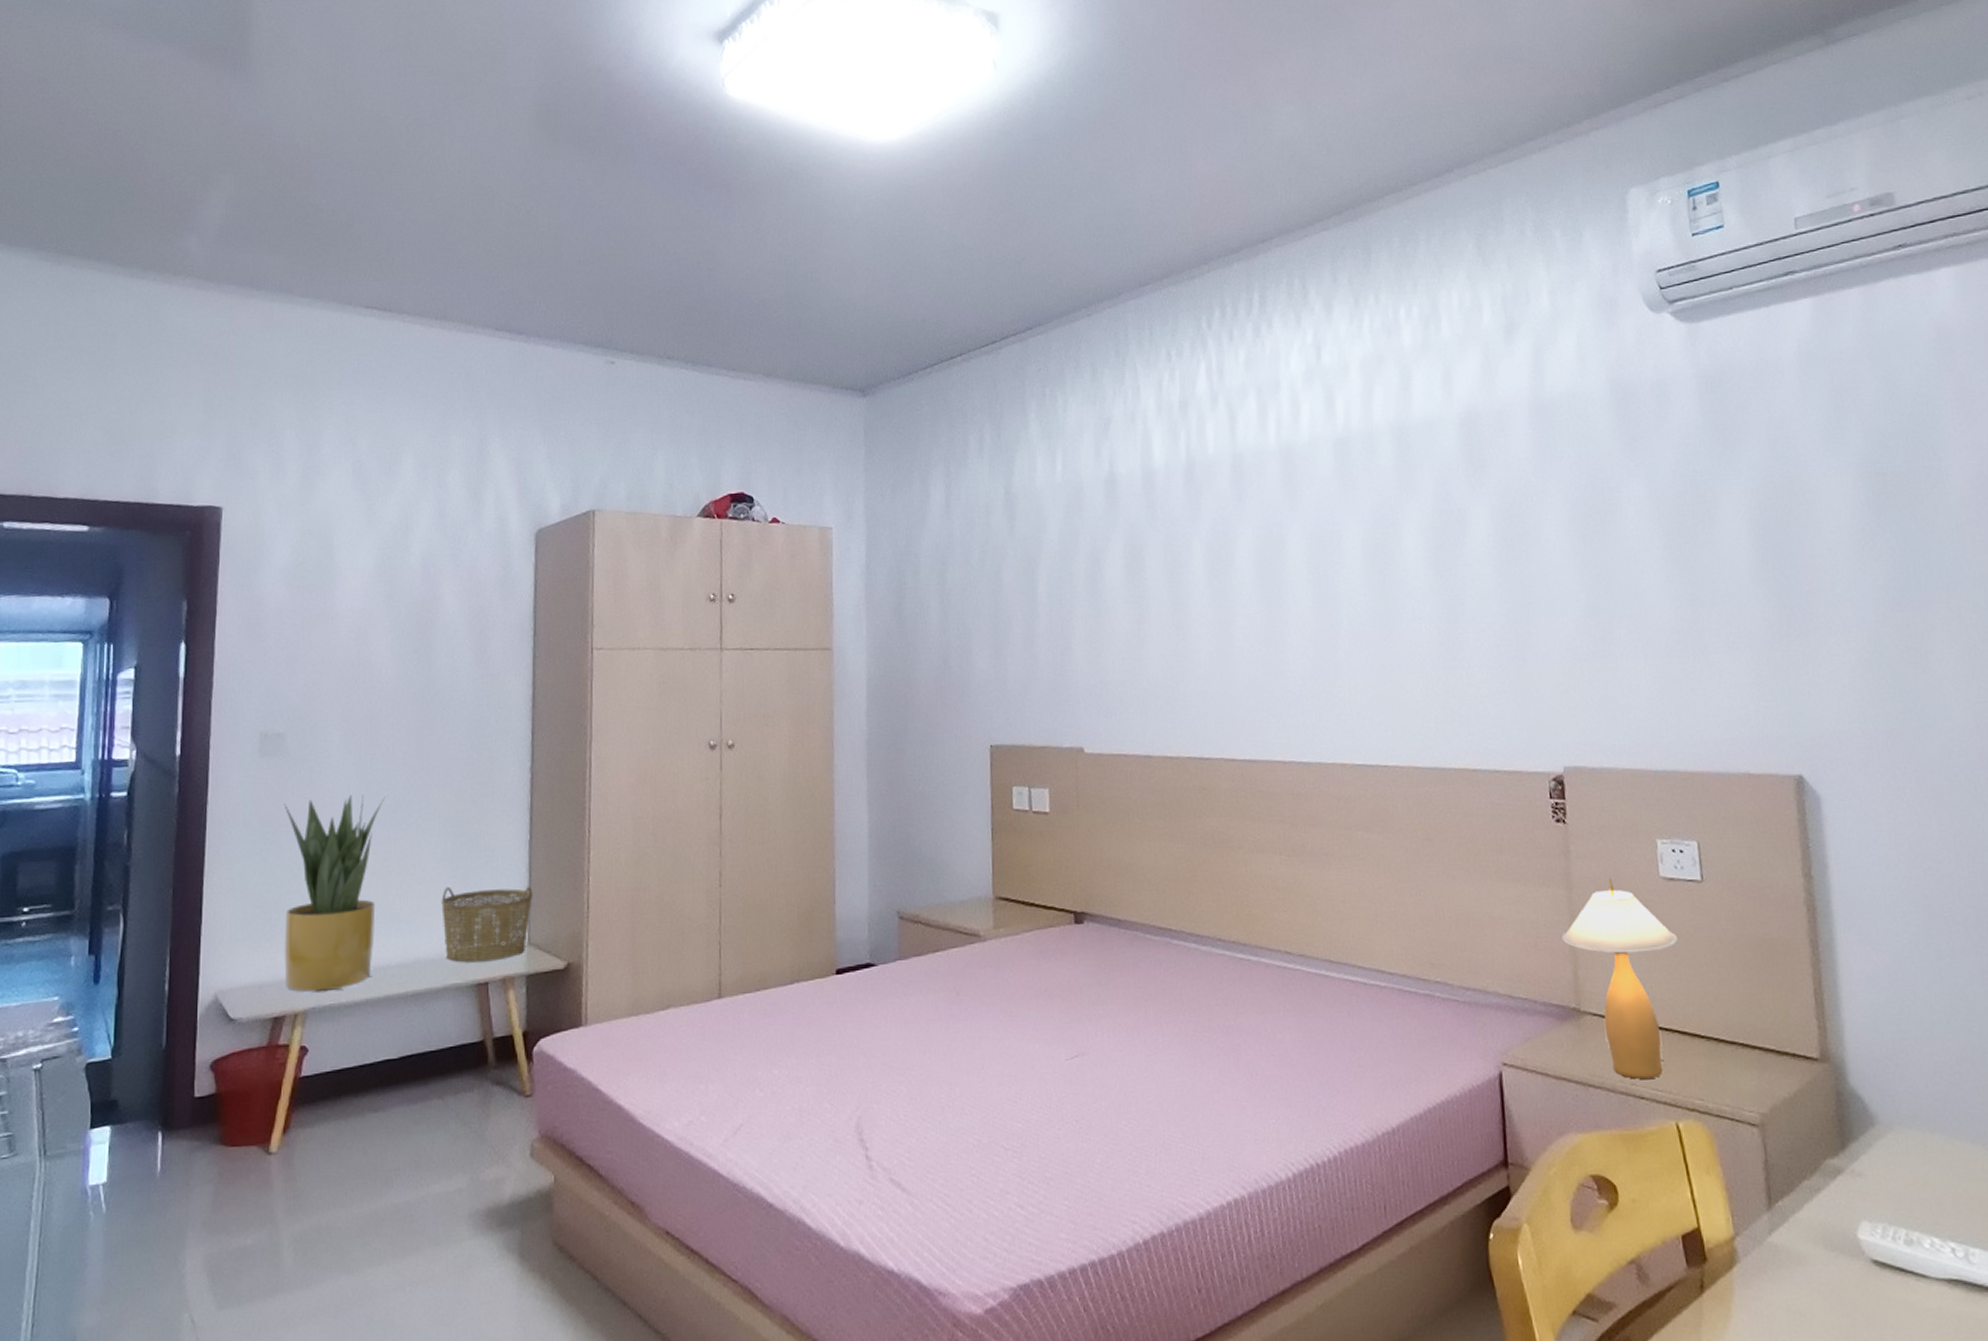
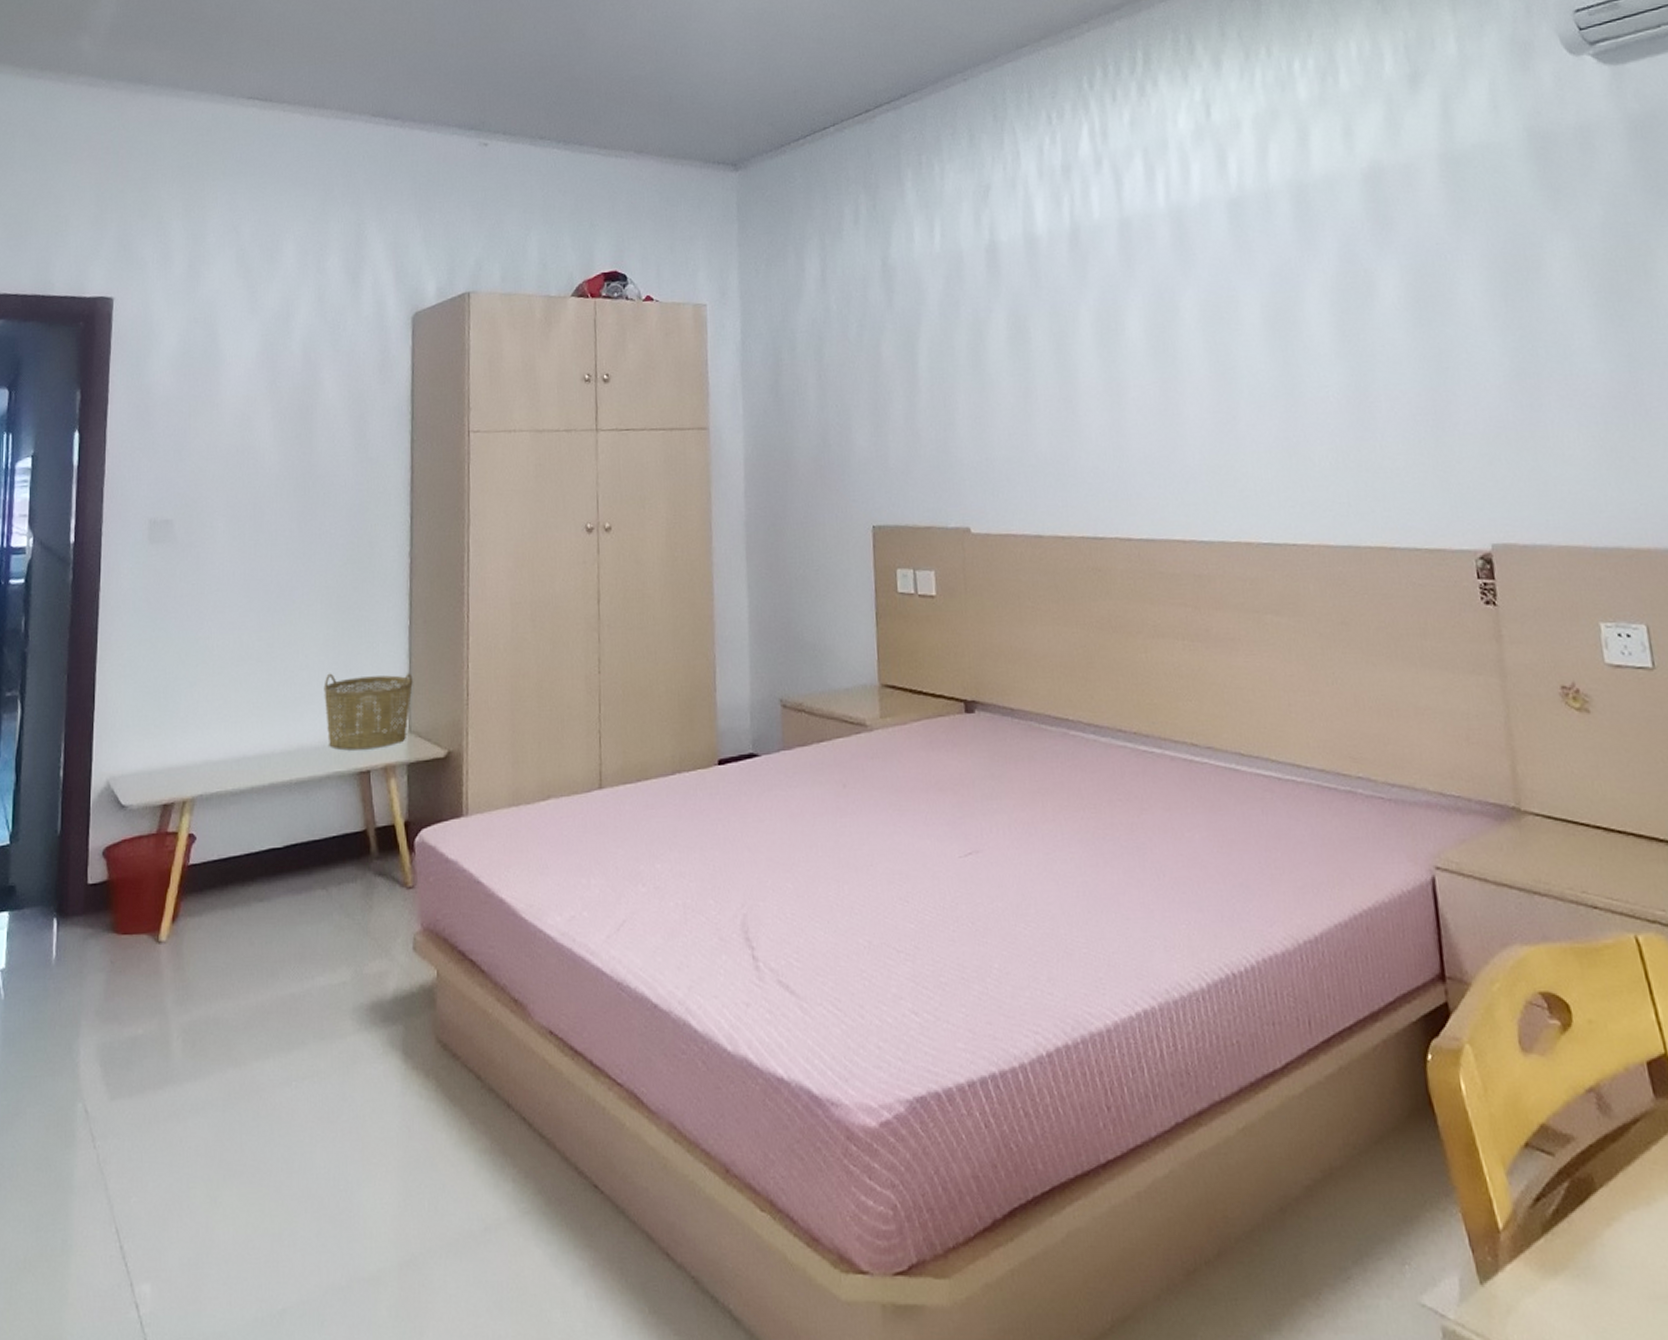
planter: present [283,794,386,992] -> none [172,580,269,779]
table lamp: present [1562,878,1678,1079] -> none [1497,665,1629,886]

